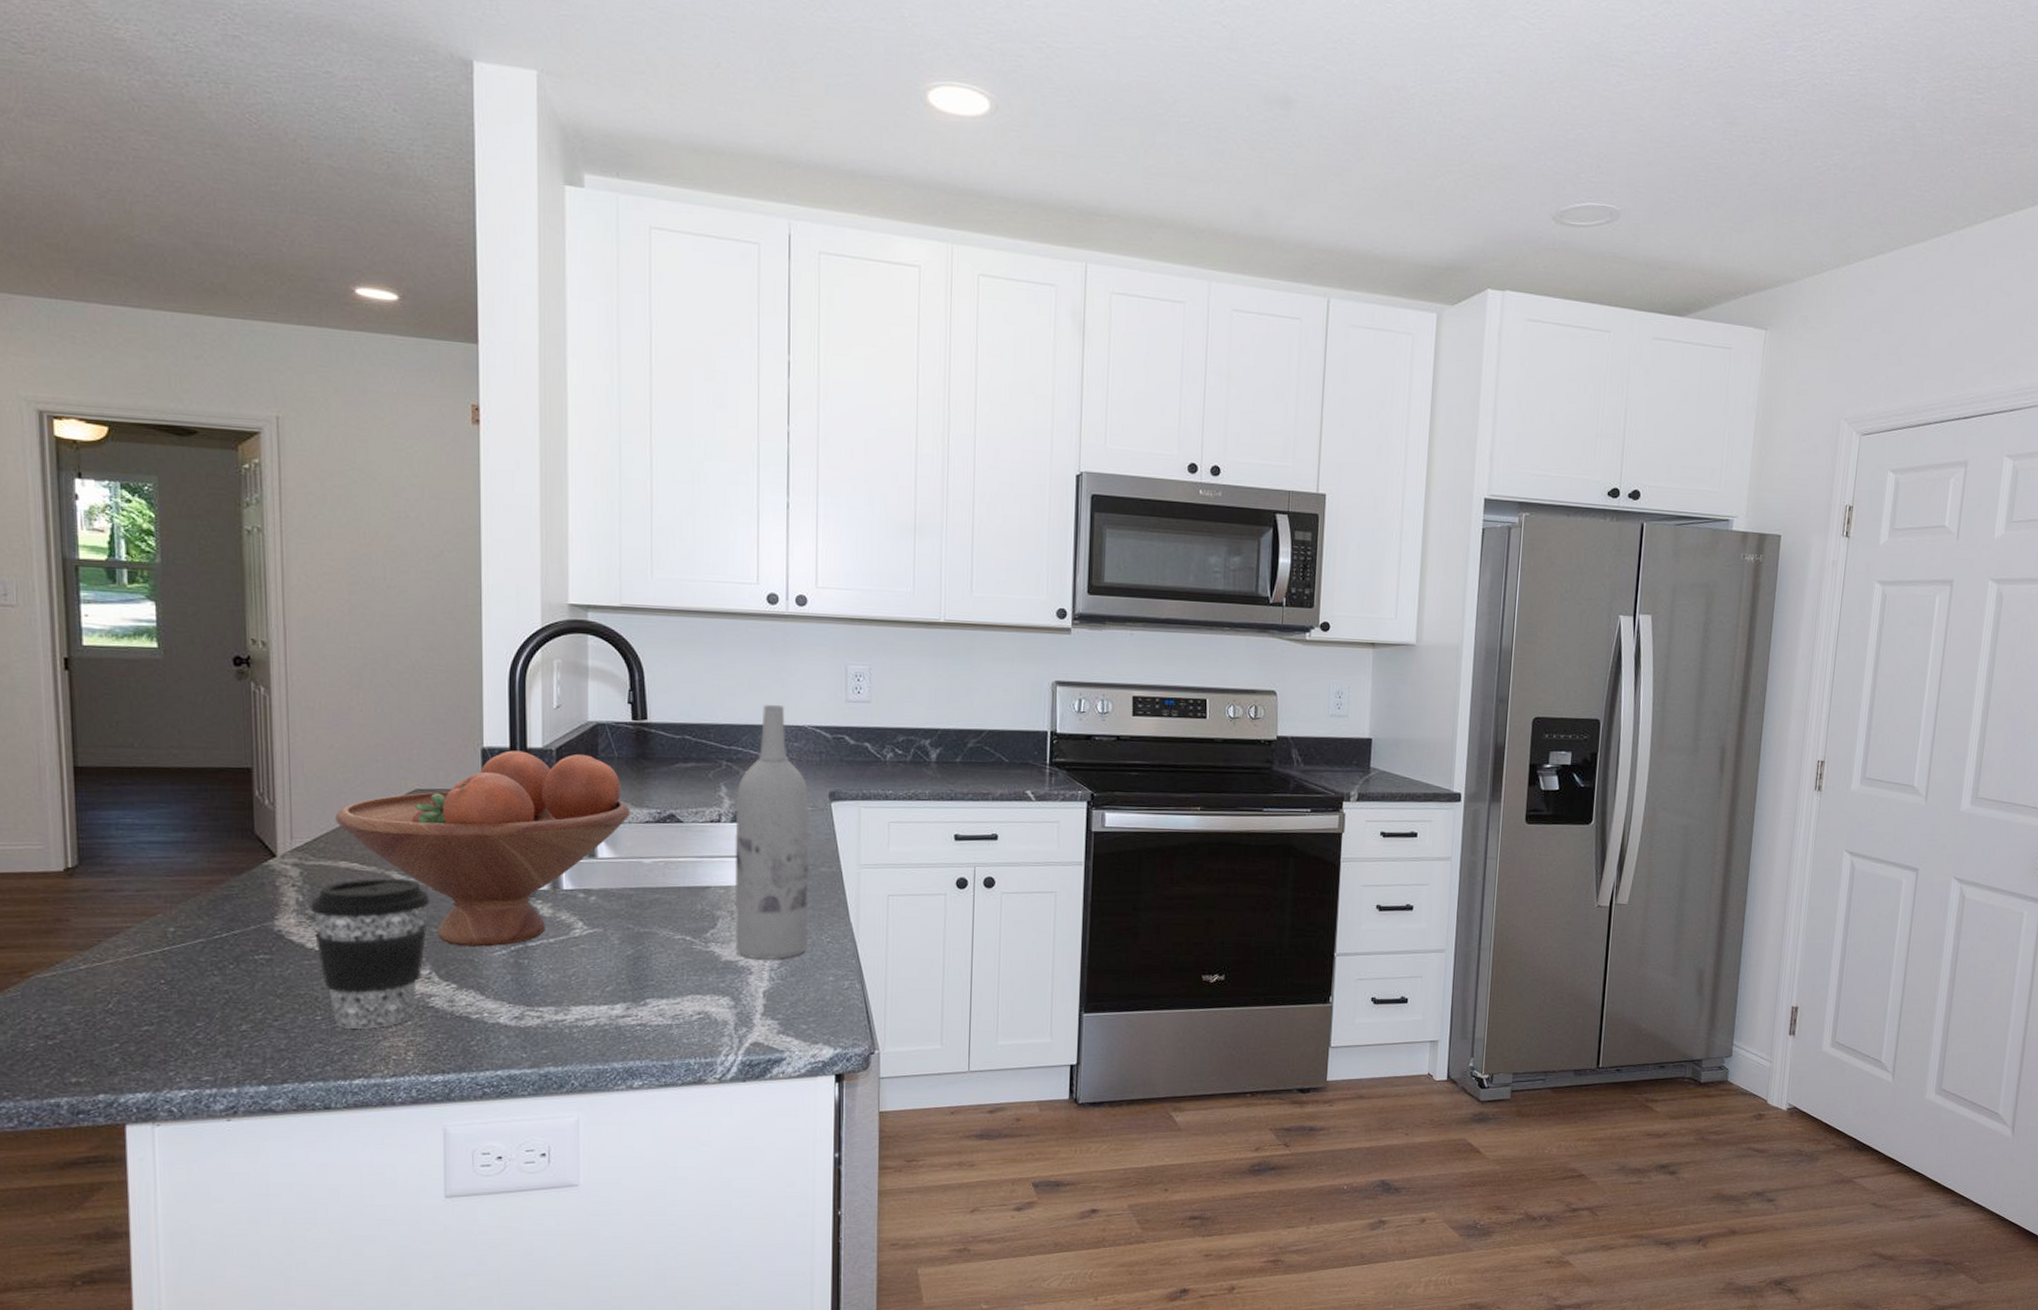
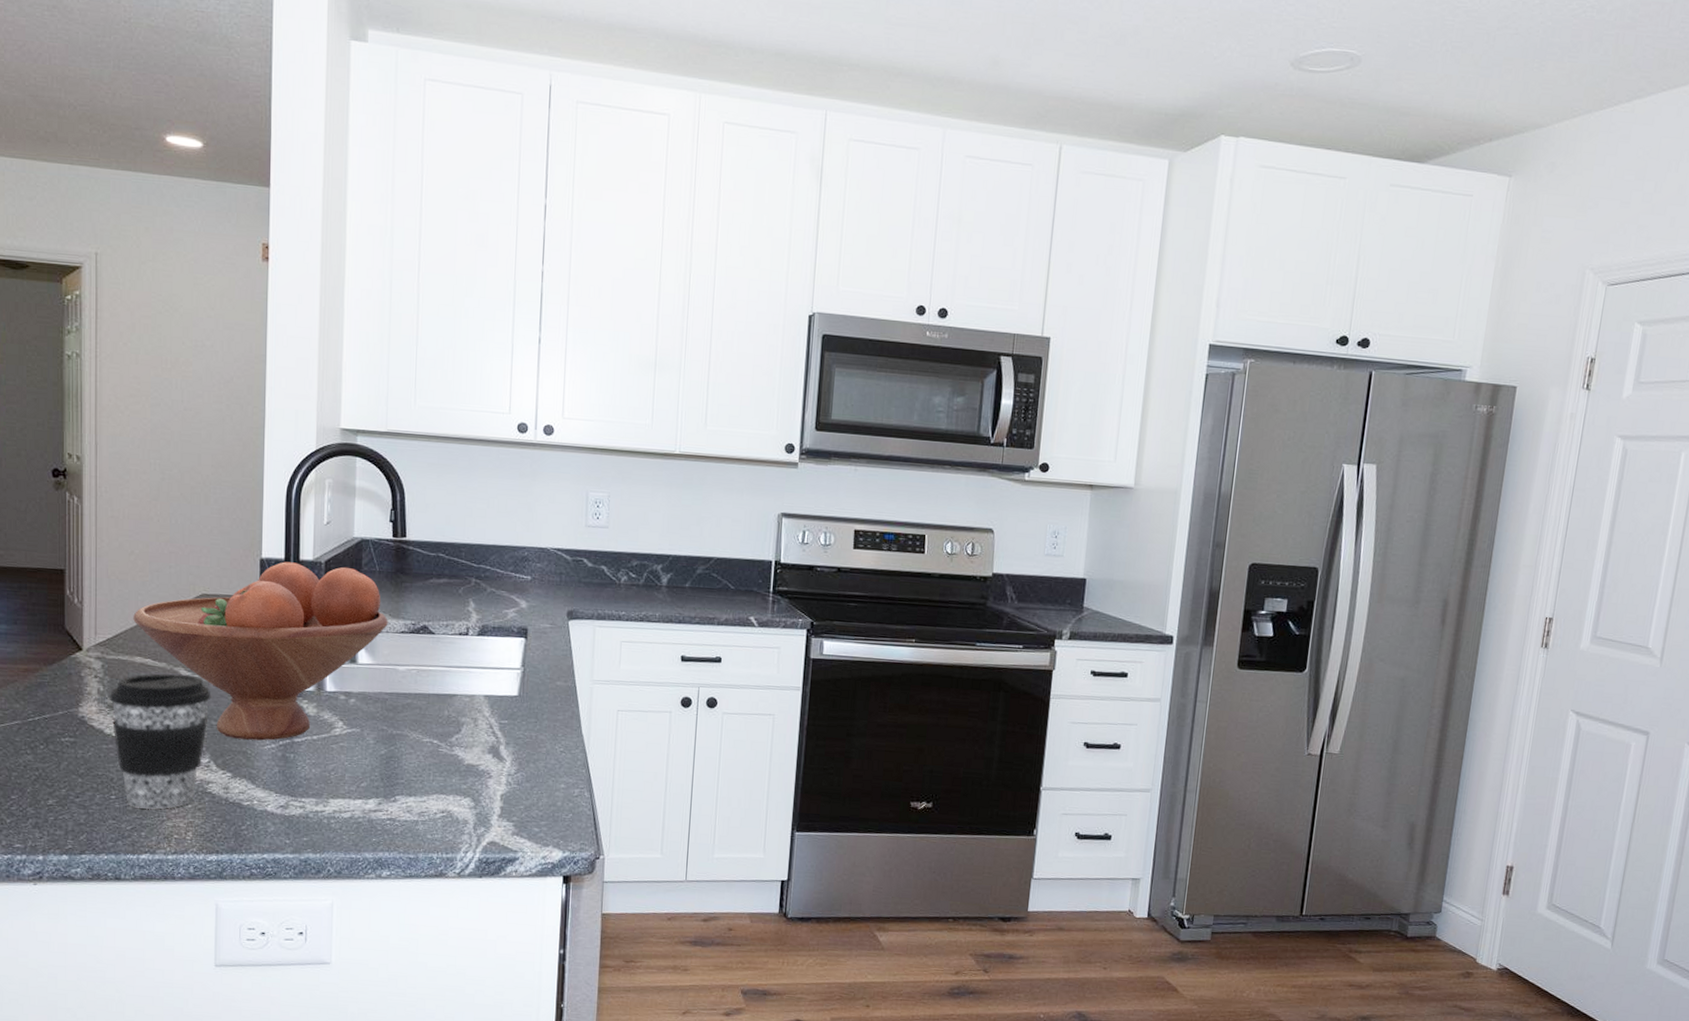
wine bottle: present [734,705,810,959] -> none [477,527,549,765]

